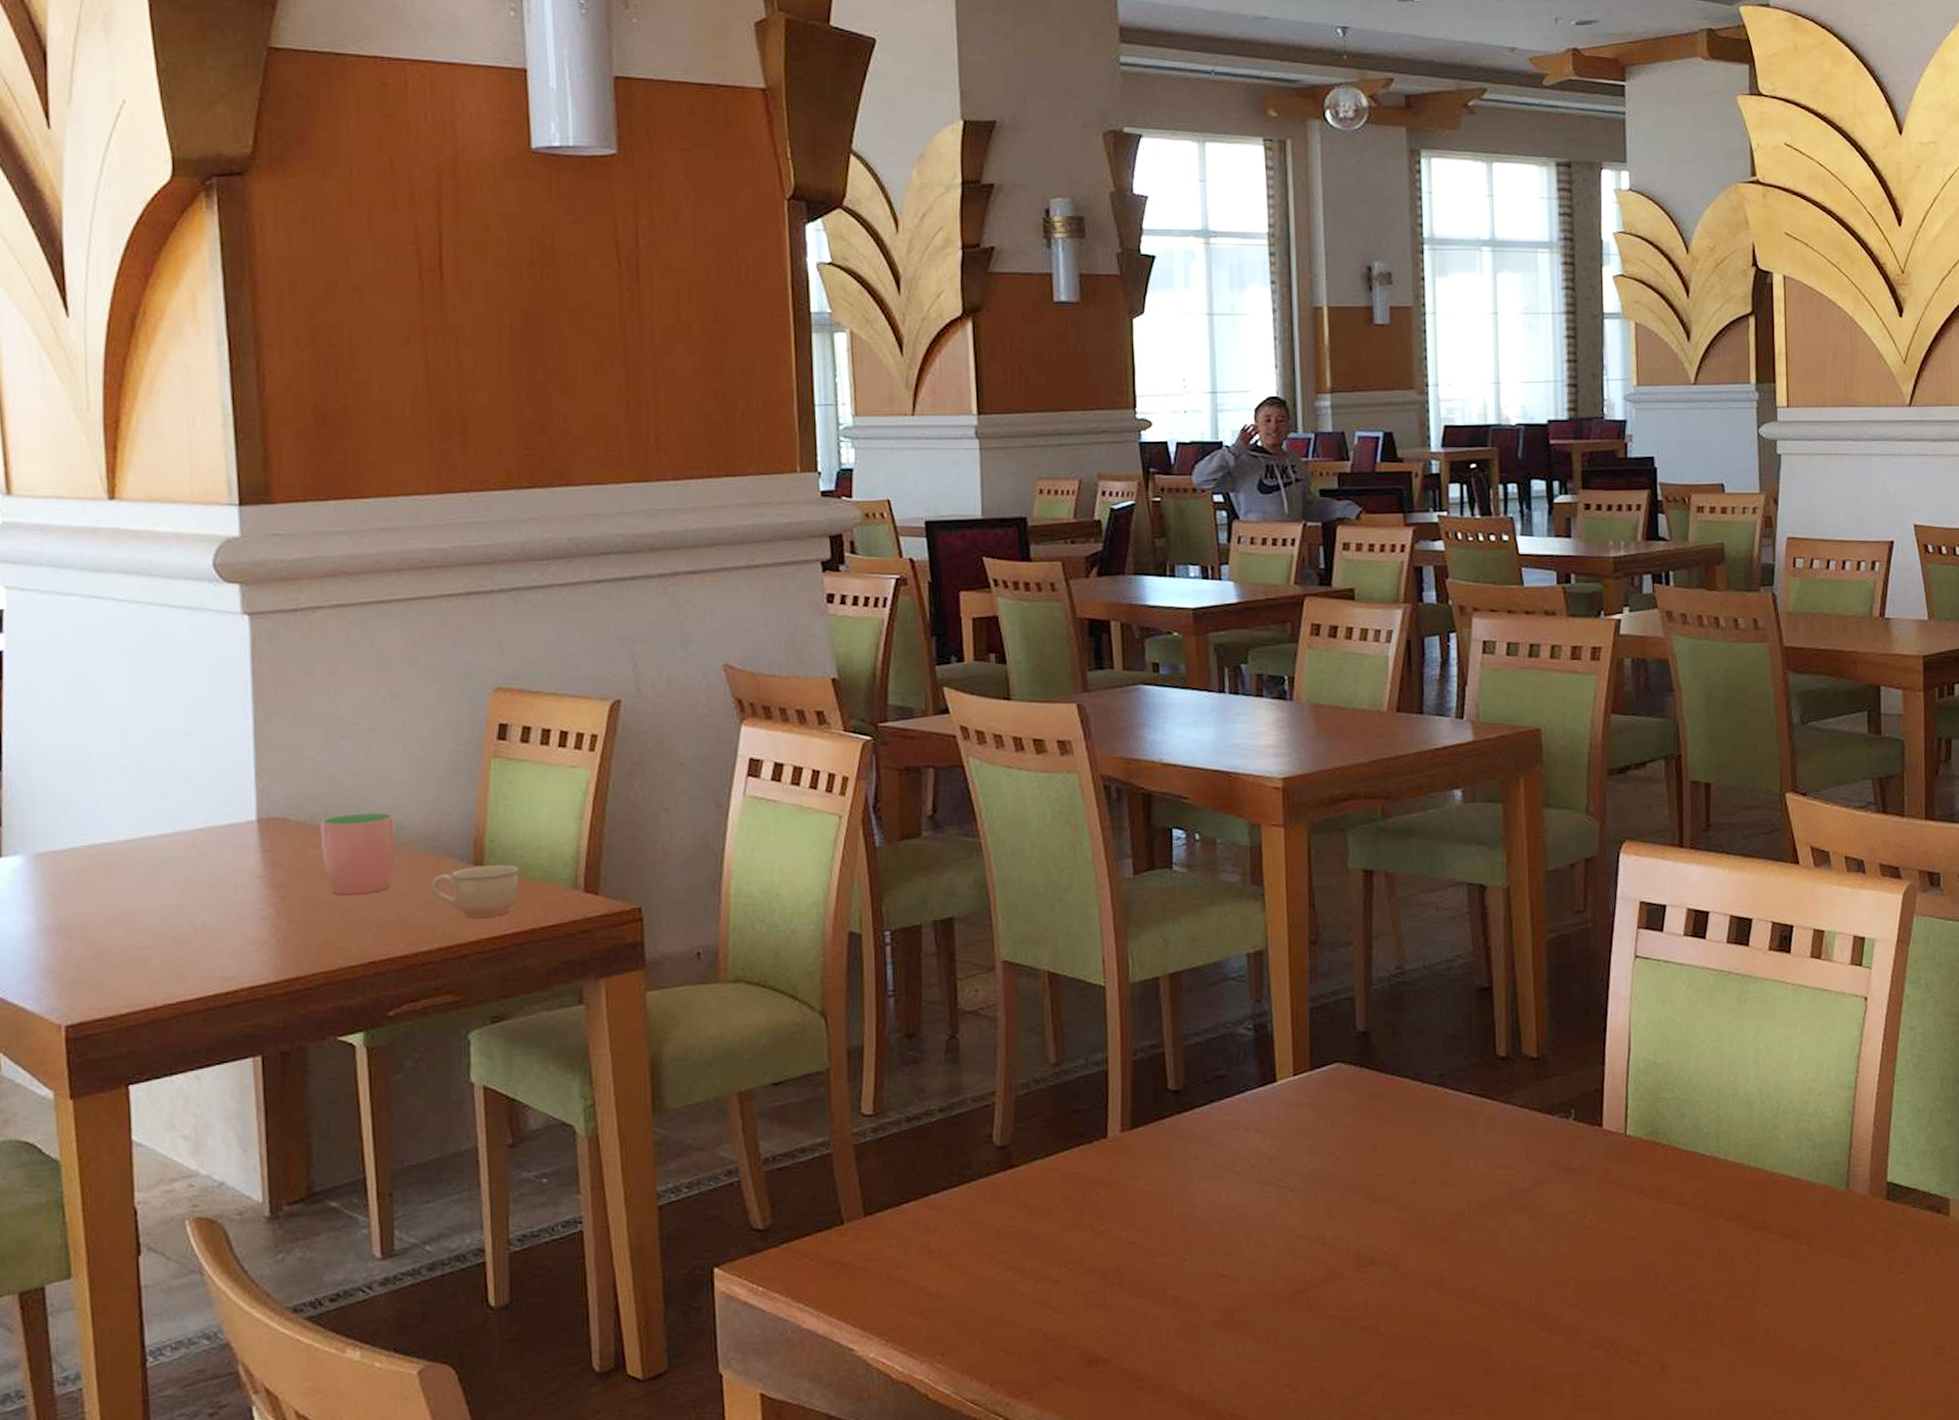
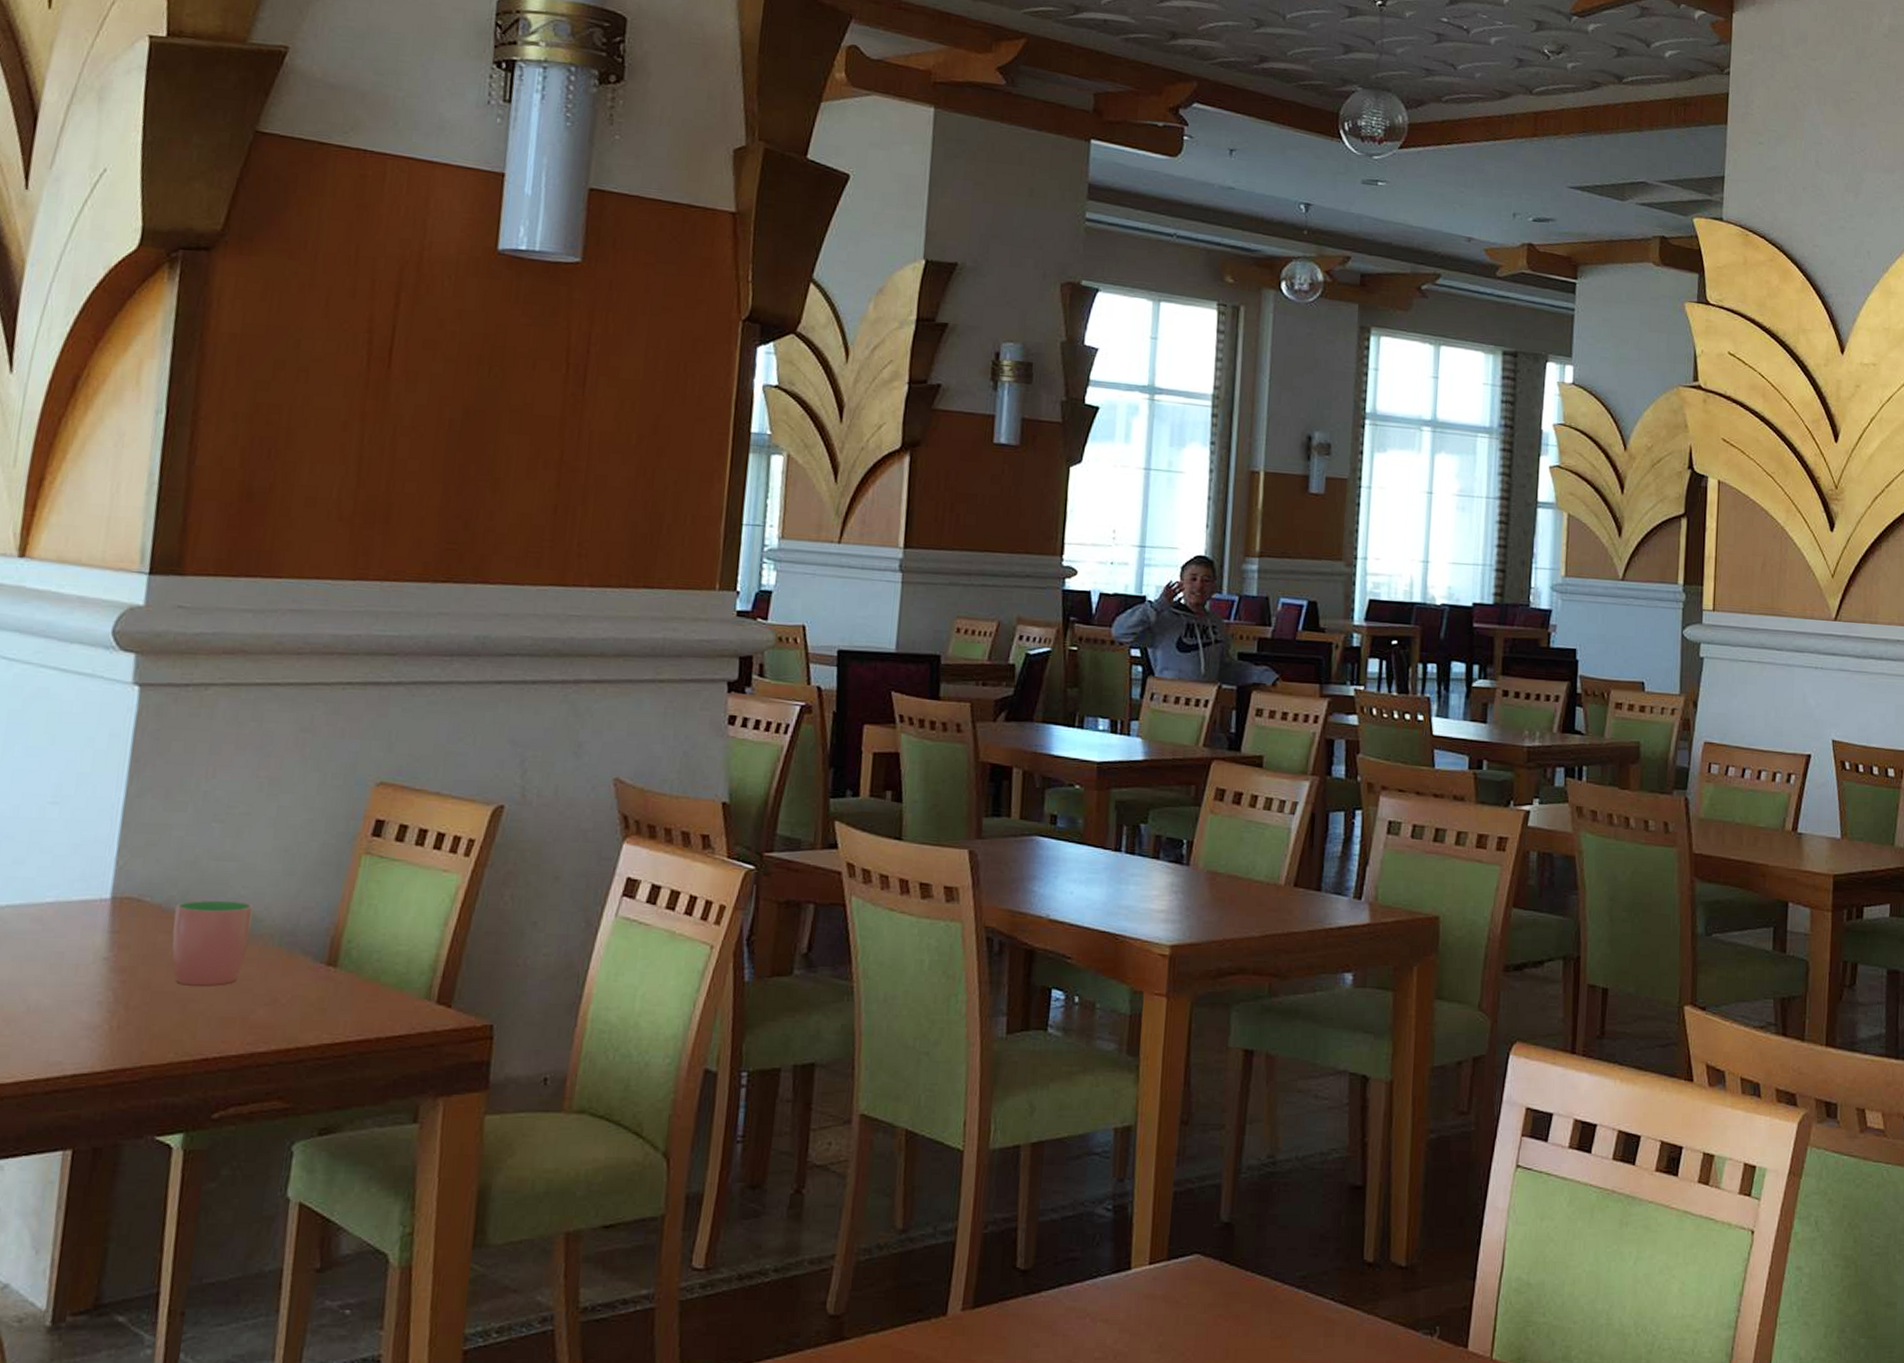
cup: present [431,865,520,918] -> none [279,966,373,1022]

